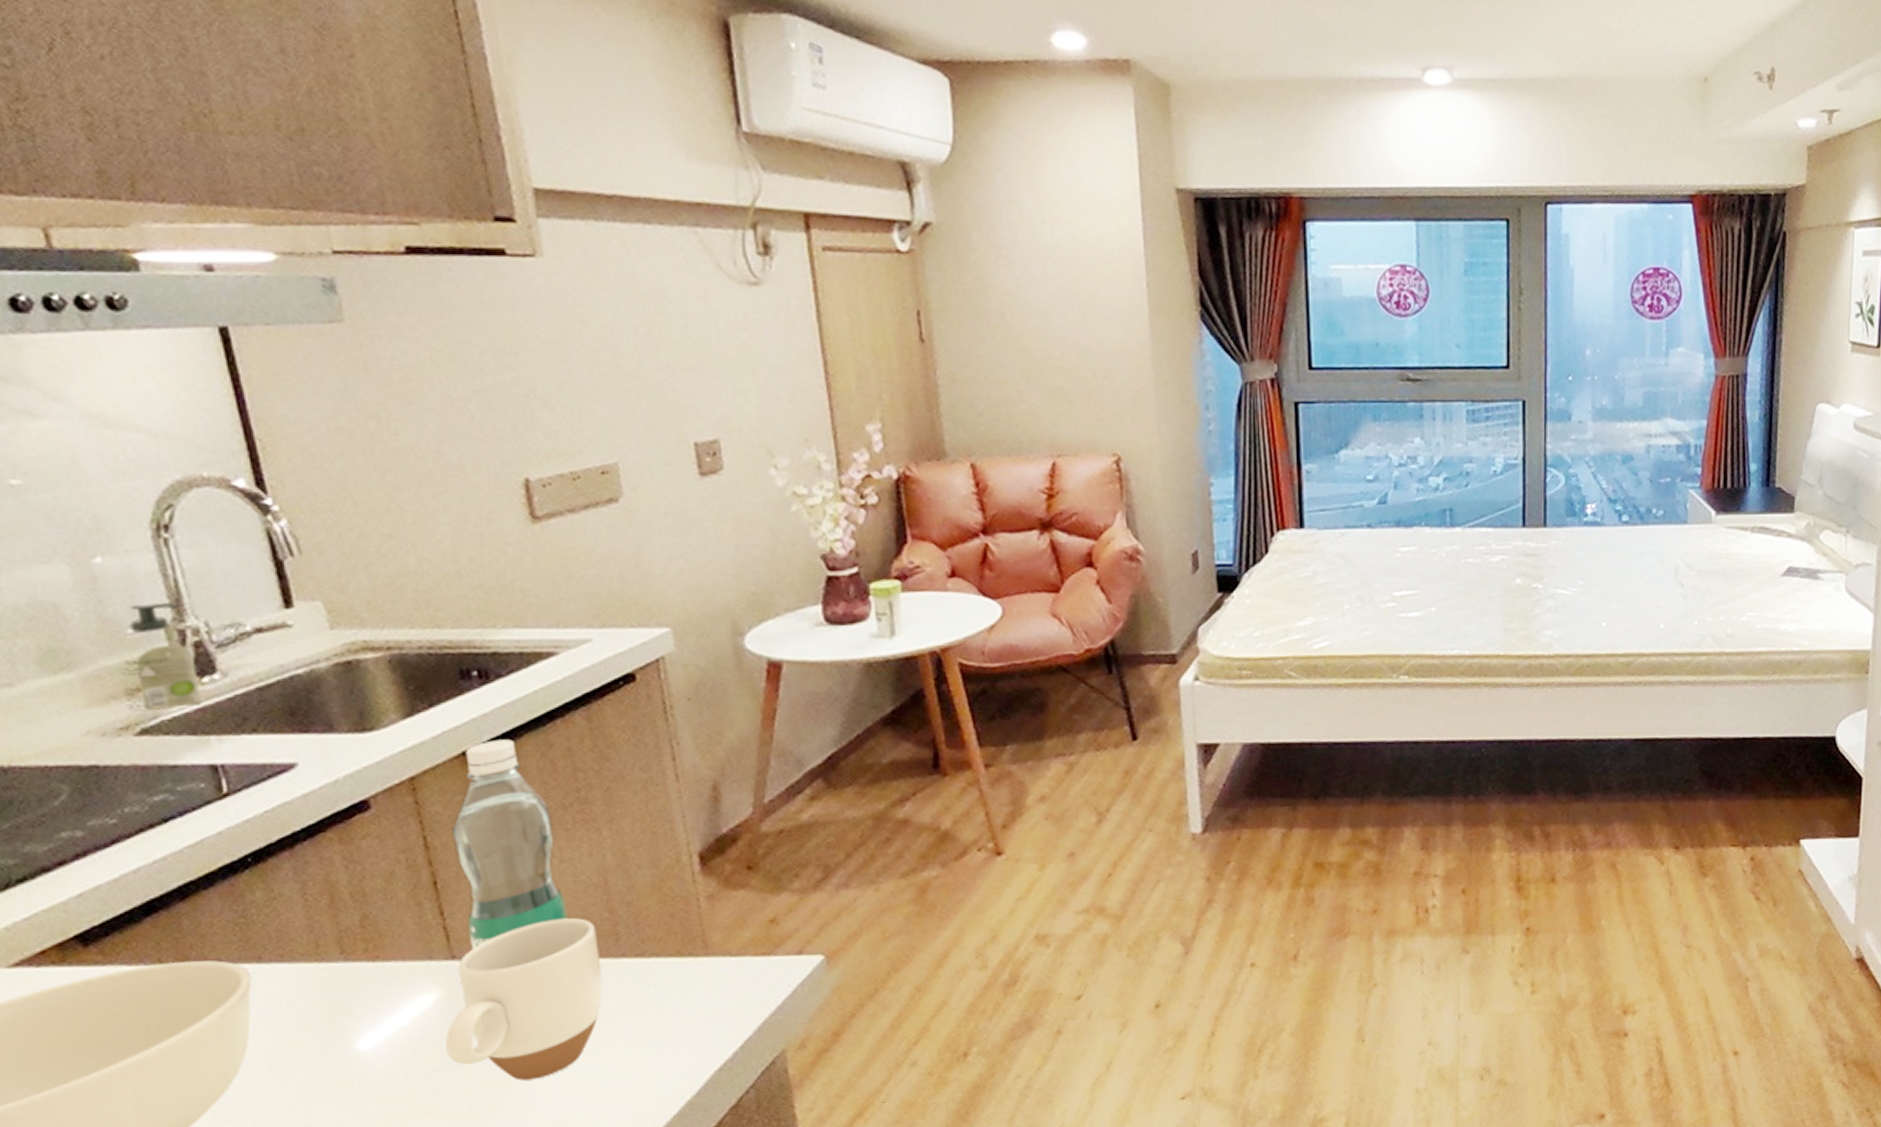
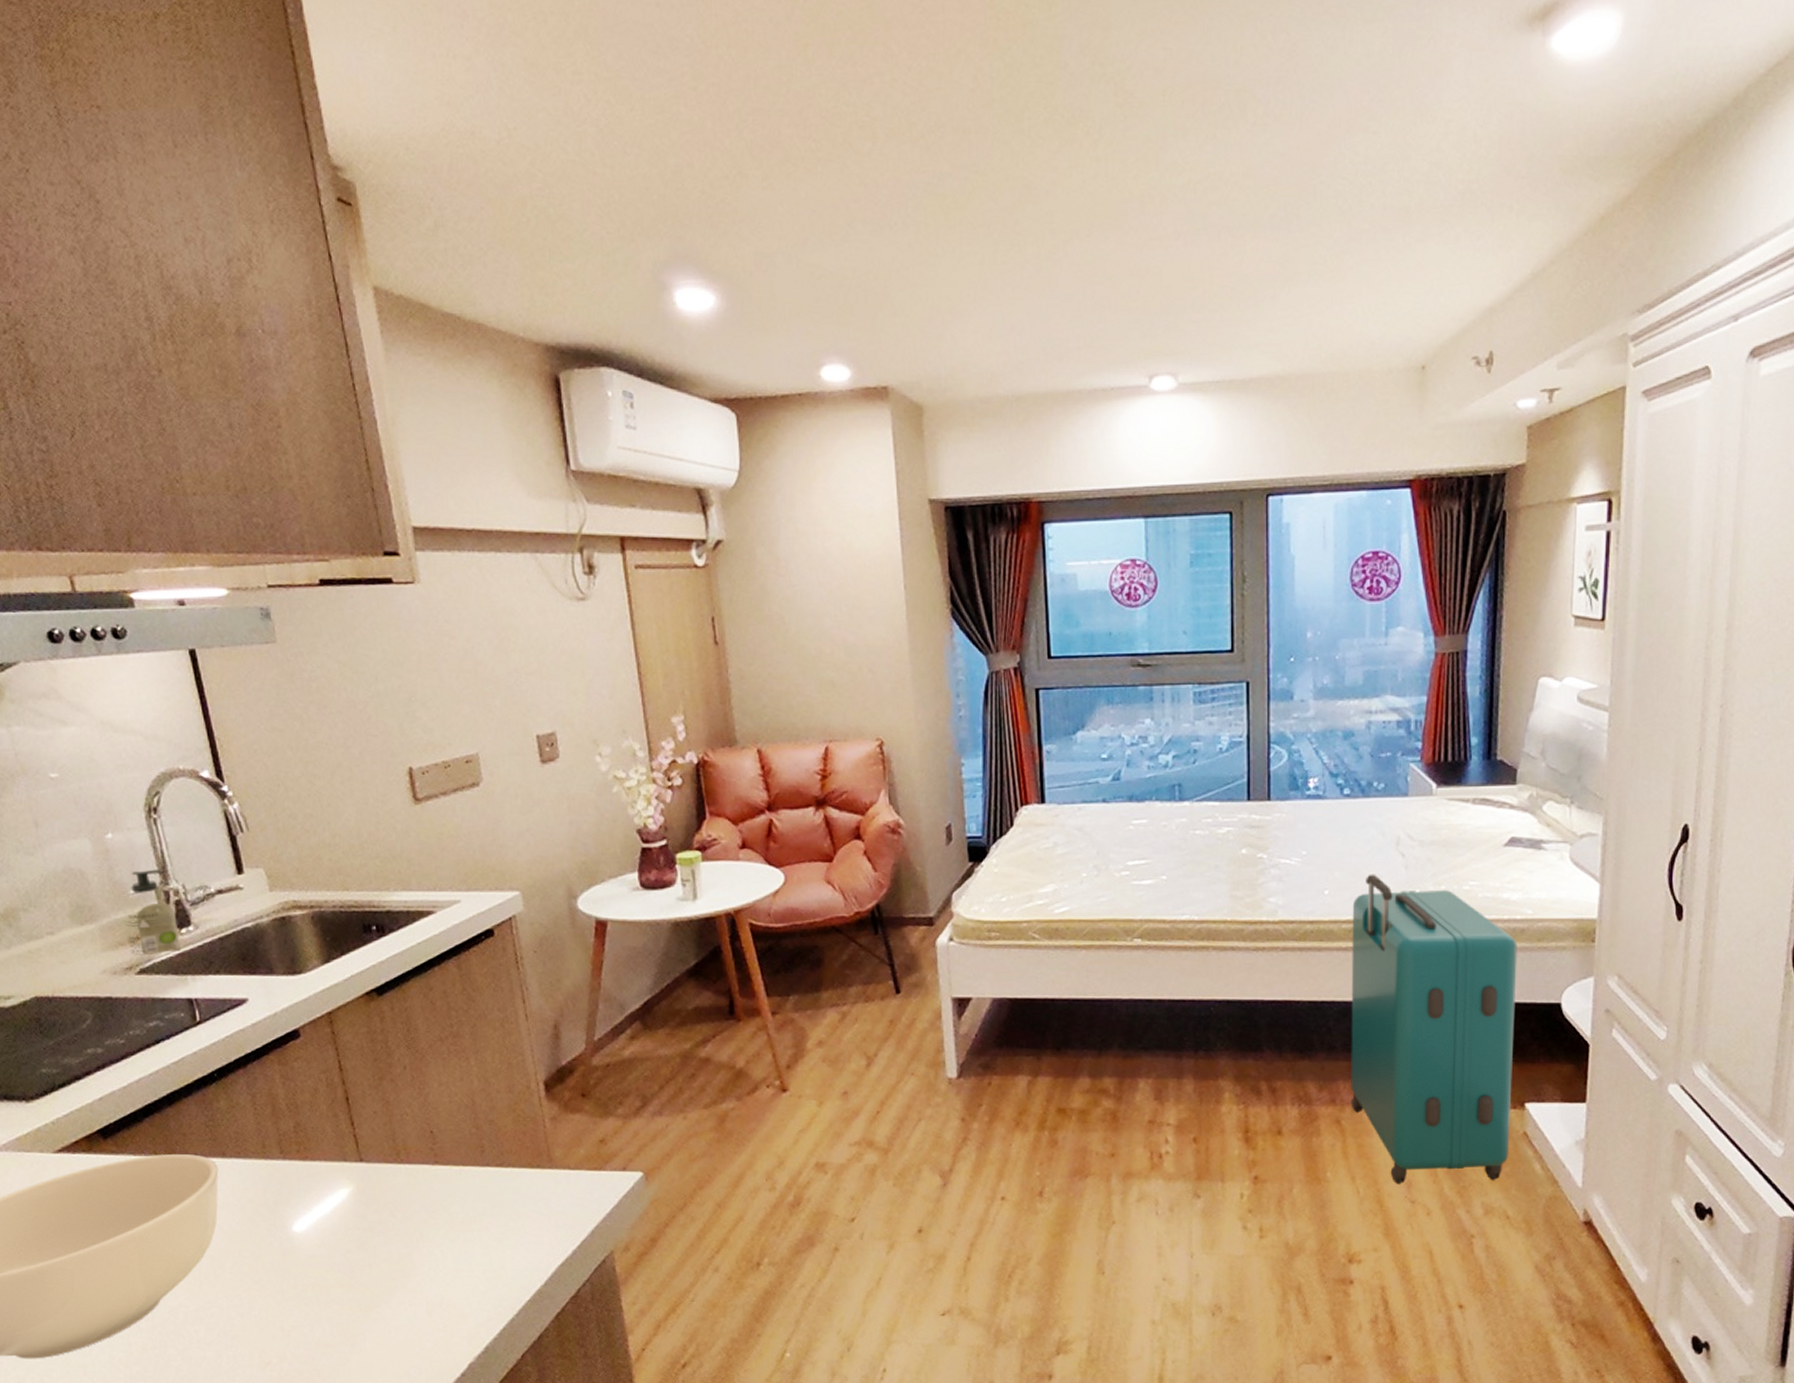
mug: present [445,918,603,1081] -> none [356,1132,472,1264]
bottle: present [452,739,567,950] -> none [359,983,445,1155]
suitcase: none [1626,605,1794,930] -> present [1350,874,1518,1185]

